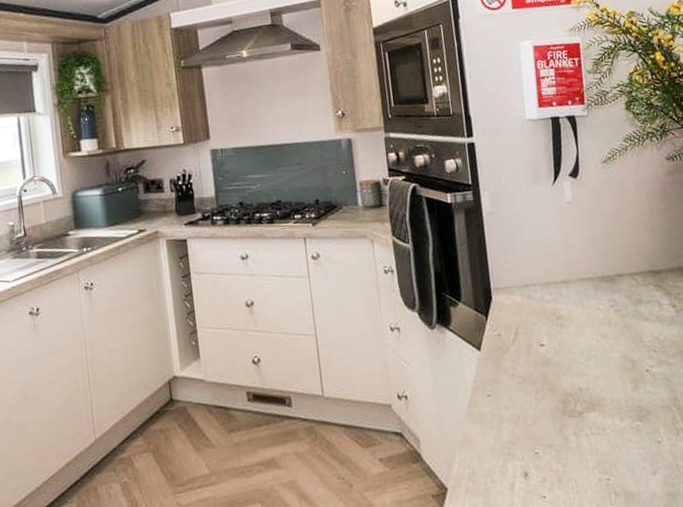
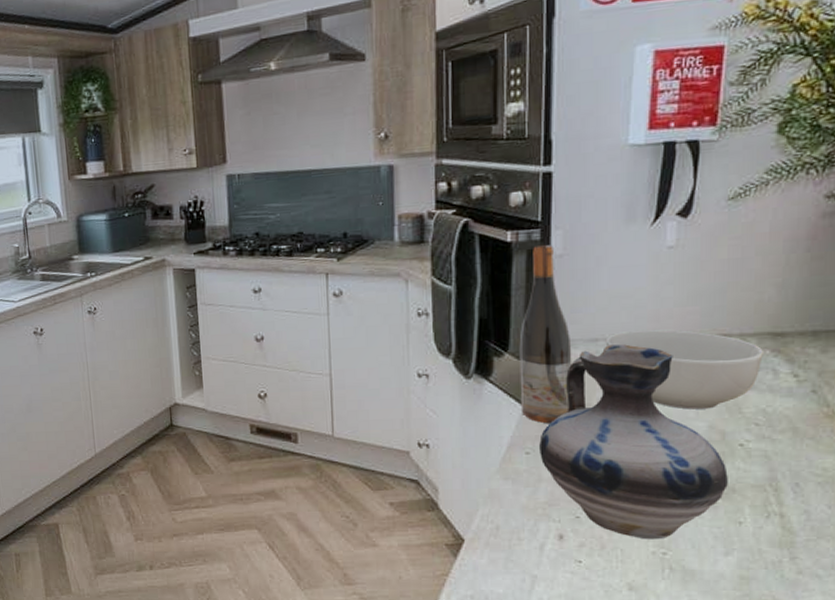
wine bottle: none [468,204,516,366] -> present [519,244,572,424]
ceramic jug: none [496,288,645,468] -> present [539,343,728,540]
bowl: none [534,272,649,343] -> present [605,329,763,410]

